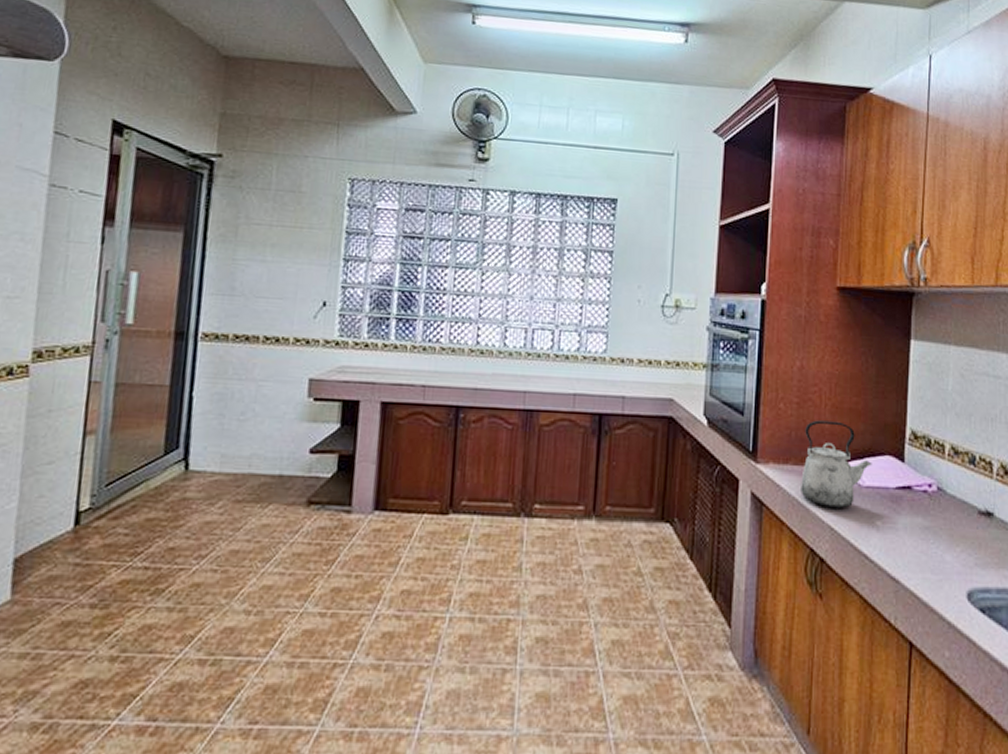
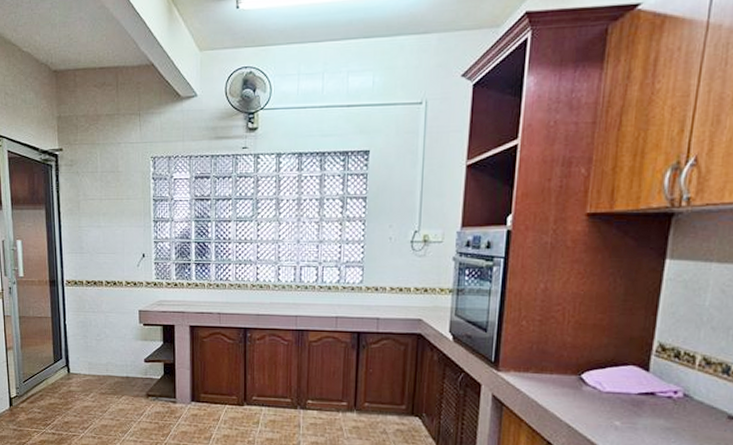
kettle: present [801,420,872,508] -> none [540,335,615,410]

